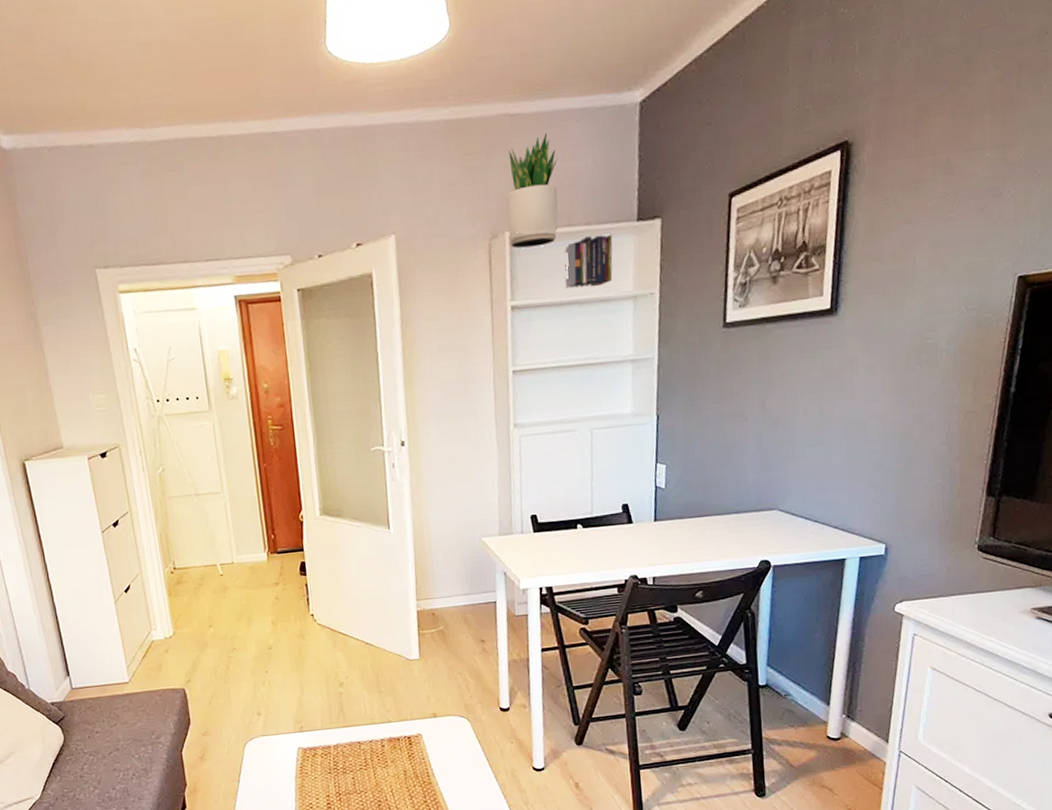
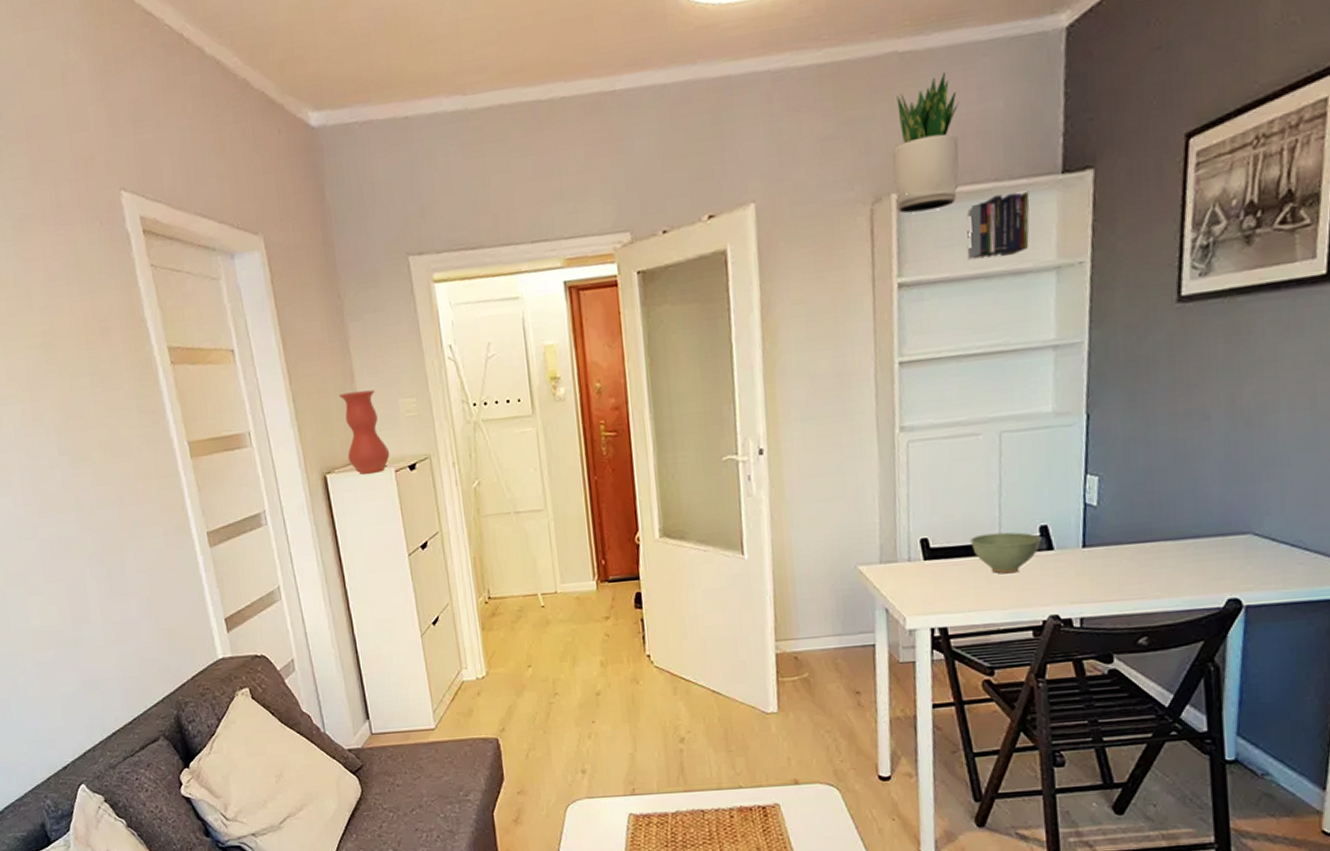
vase: none [35,386,83,463] -> present [339,390,390,476]
bowl: none [569,509,624,543] -> present [970,532,1042,574]

